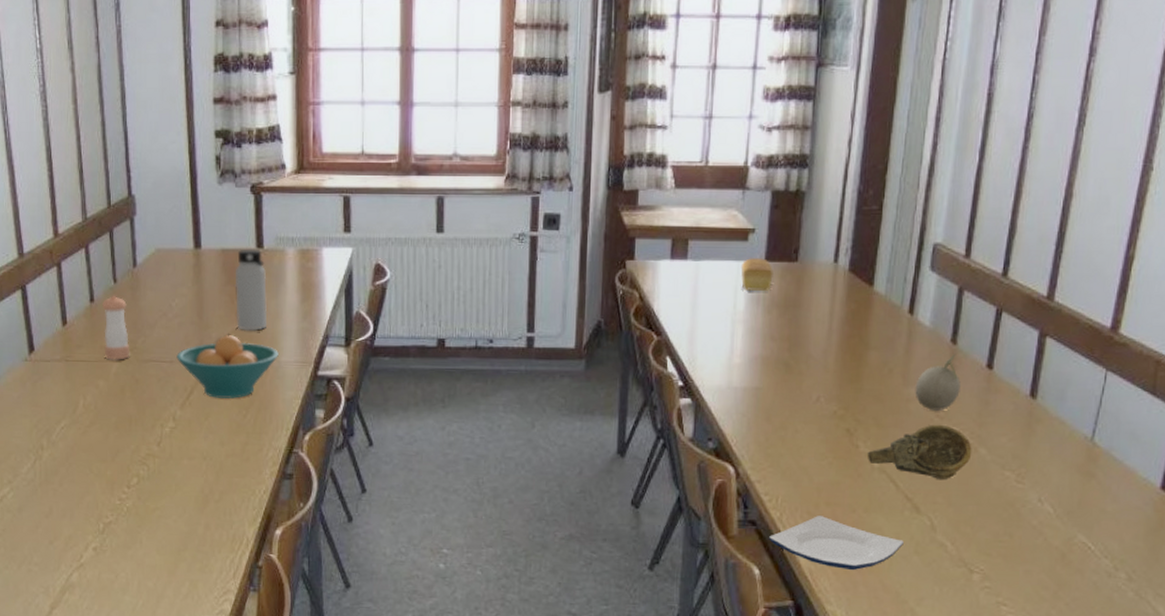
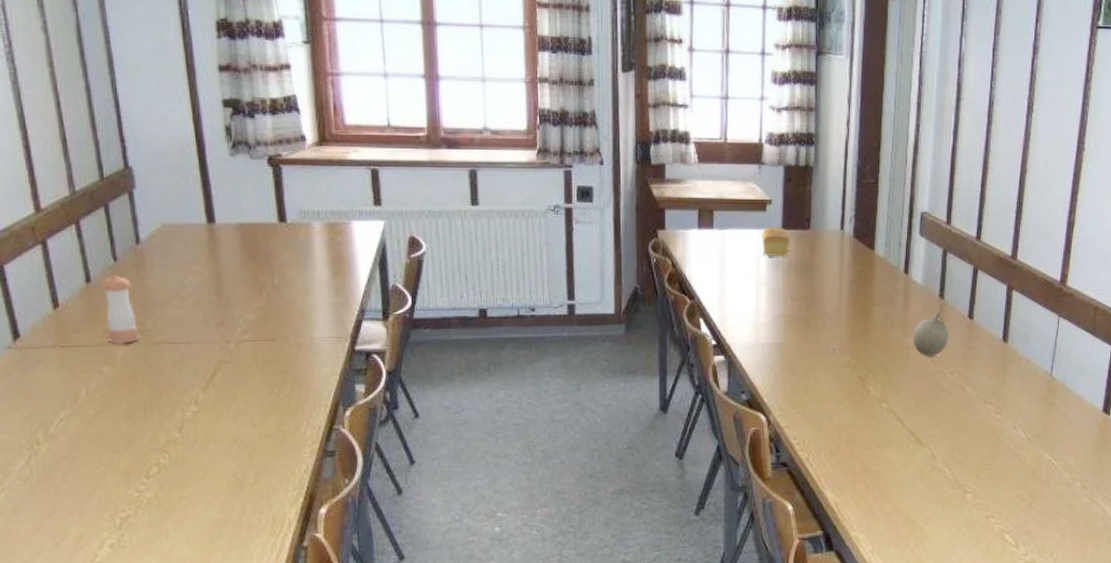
fruit bowl: present [176,335,279,399] -> none [194,313,311,378]
water bottle: present [234,249,268,331] -> none [255,223,296,307]
plate: present [769,516,904,570] -> none [799,454,911,499]
decorative bowl: present [867,424,972,479] -> none [877,368,961,415]

